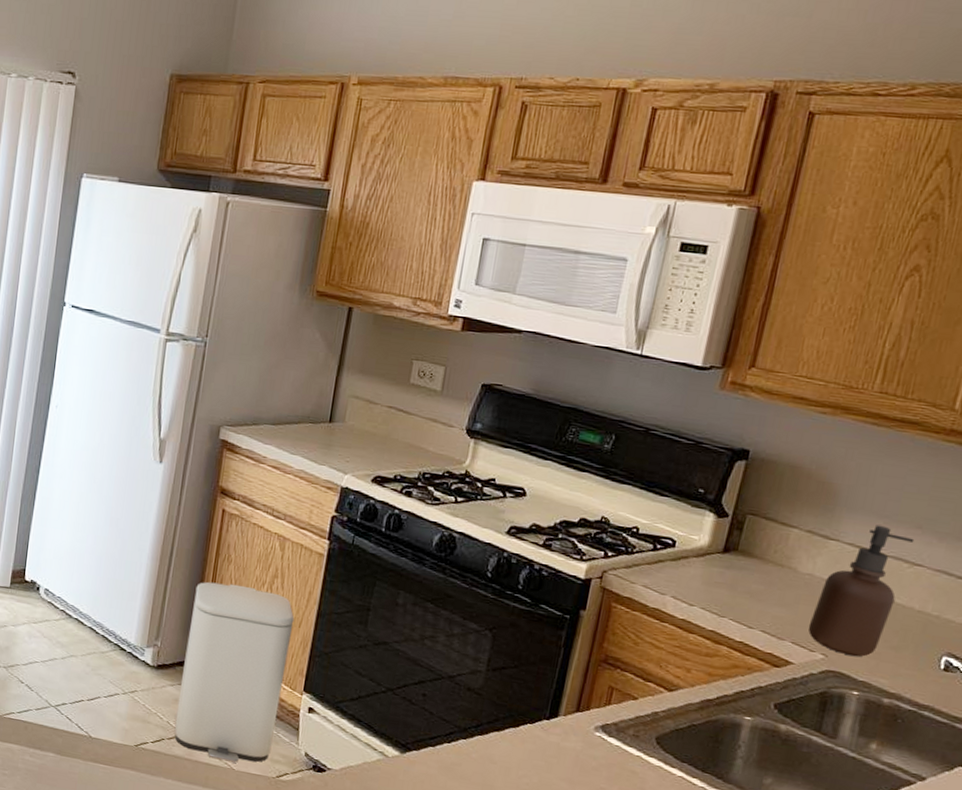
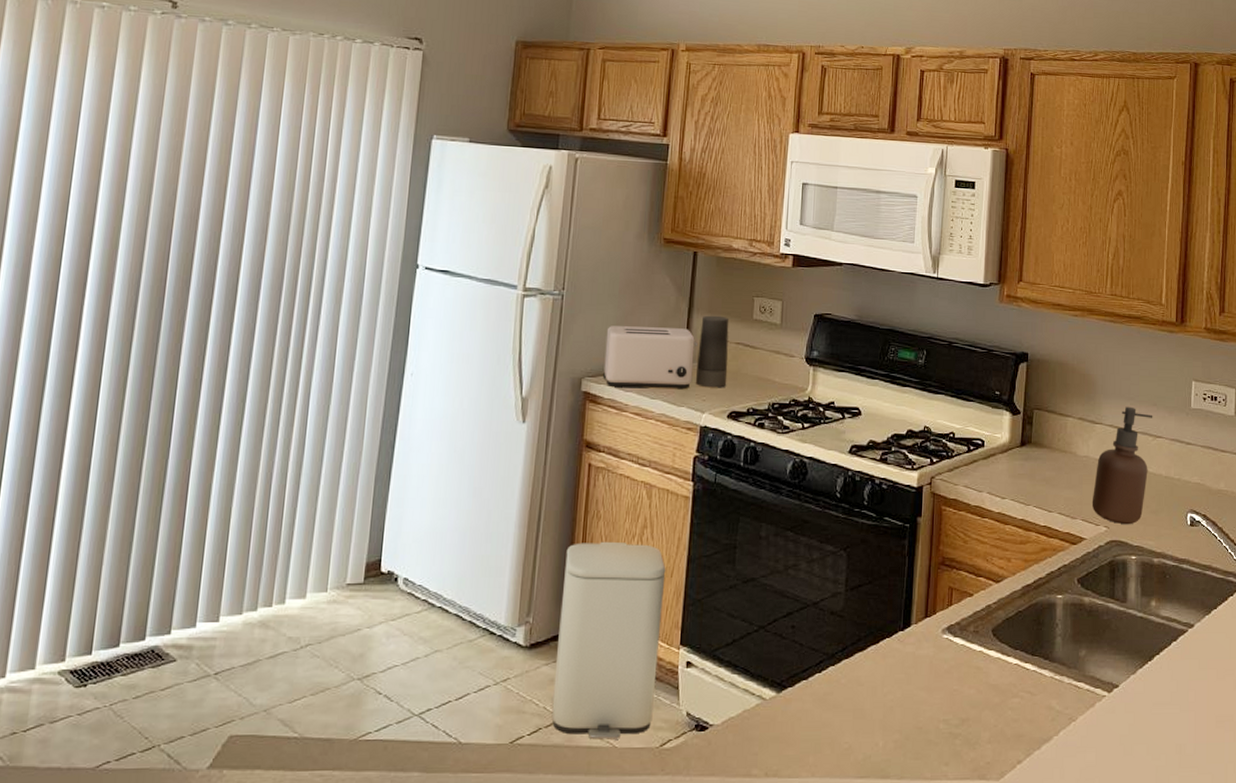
toaster: none [241,377,346,449] -> present [602,326,699,390]
canister: none [339,375,383,451] -> present [695,315,729,388]

